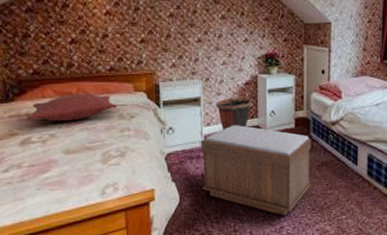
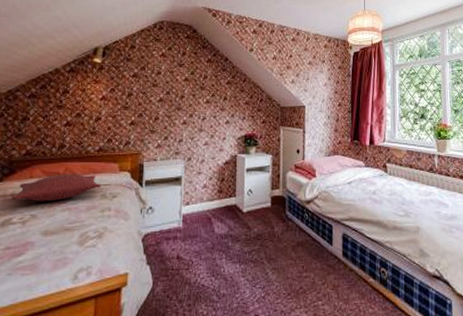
bench: present [200,125,311,216] -> none [177,204,287,302]
waste bin: present [215,98,252,130] -> none [195,177,231,209]

